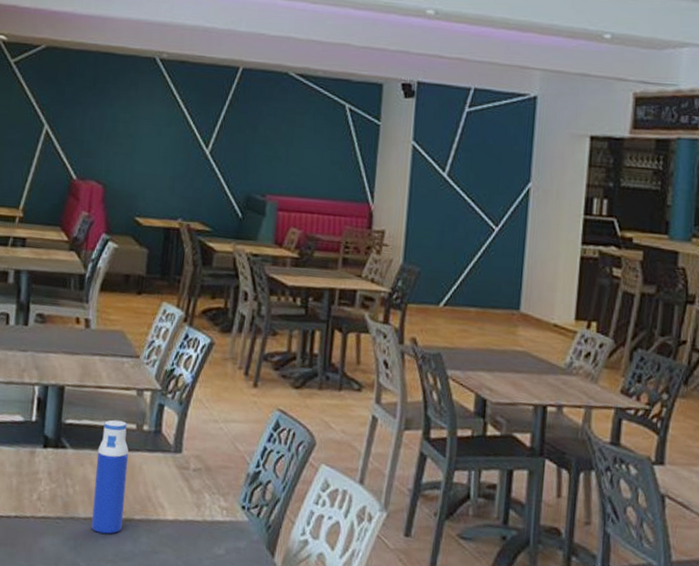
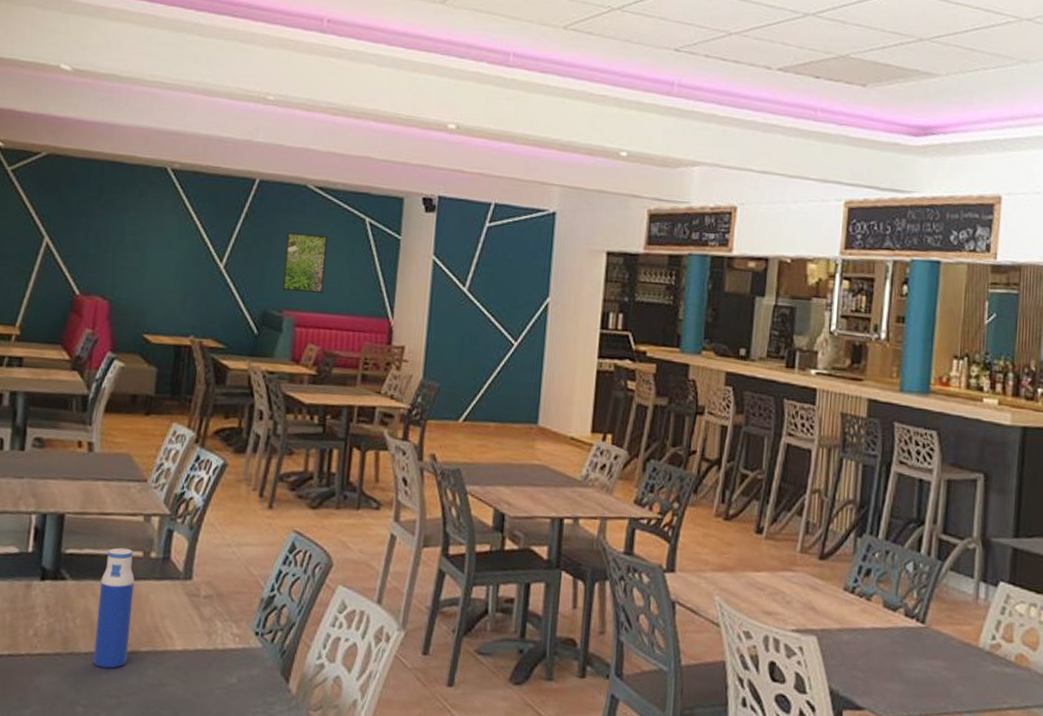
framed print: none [265,119,310,179] -> present [282,232,329,294]

